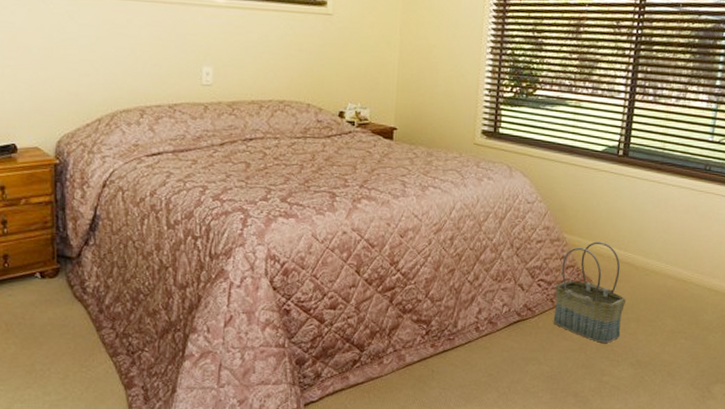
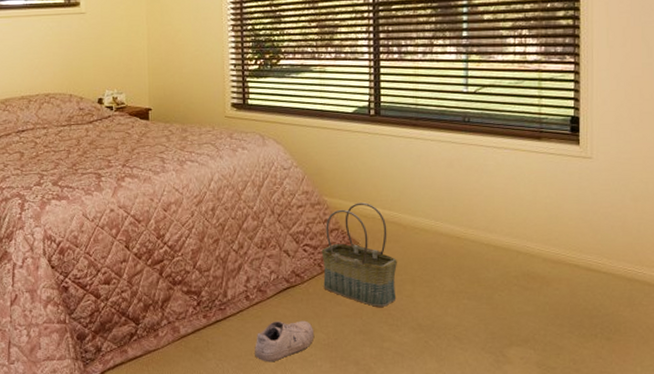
shoe: none [479,353,539,393] -> present [255,320,315,362]

